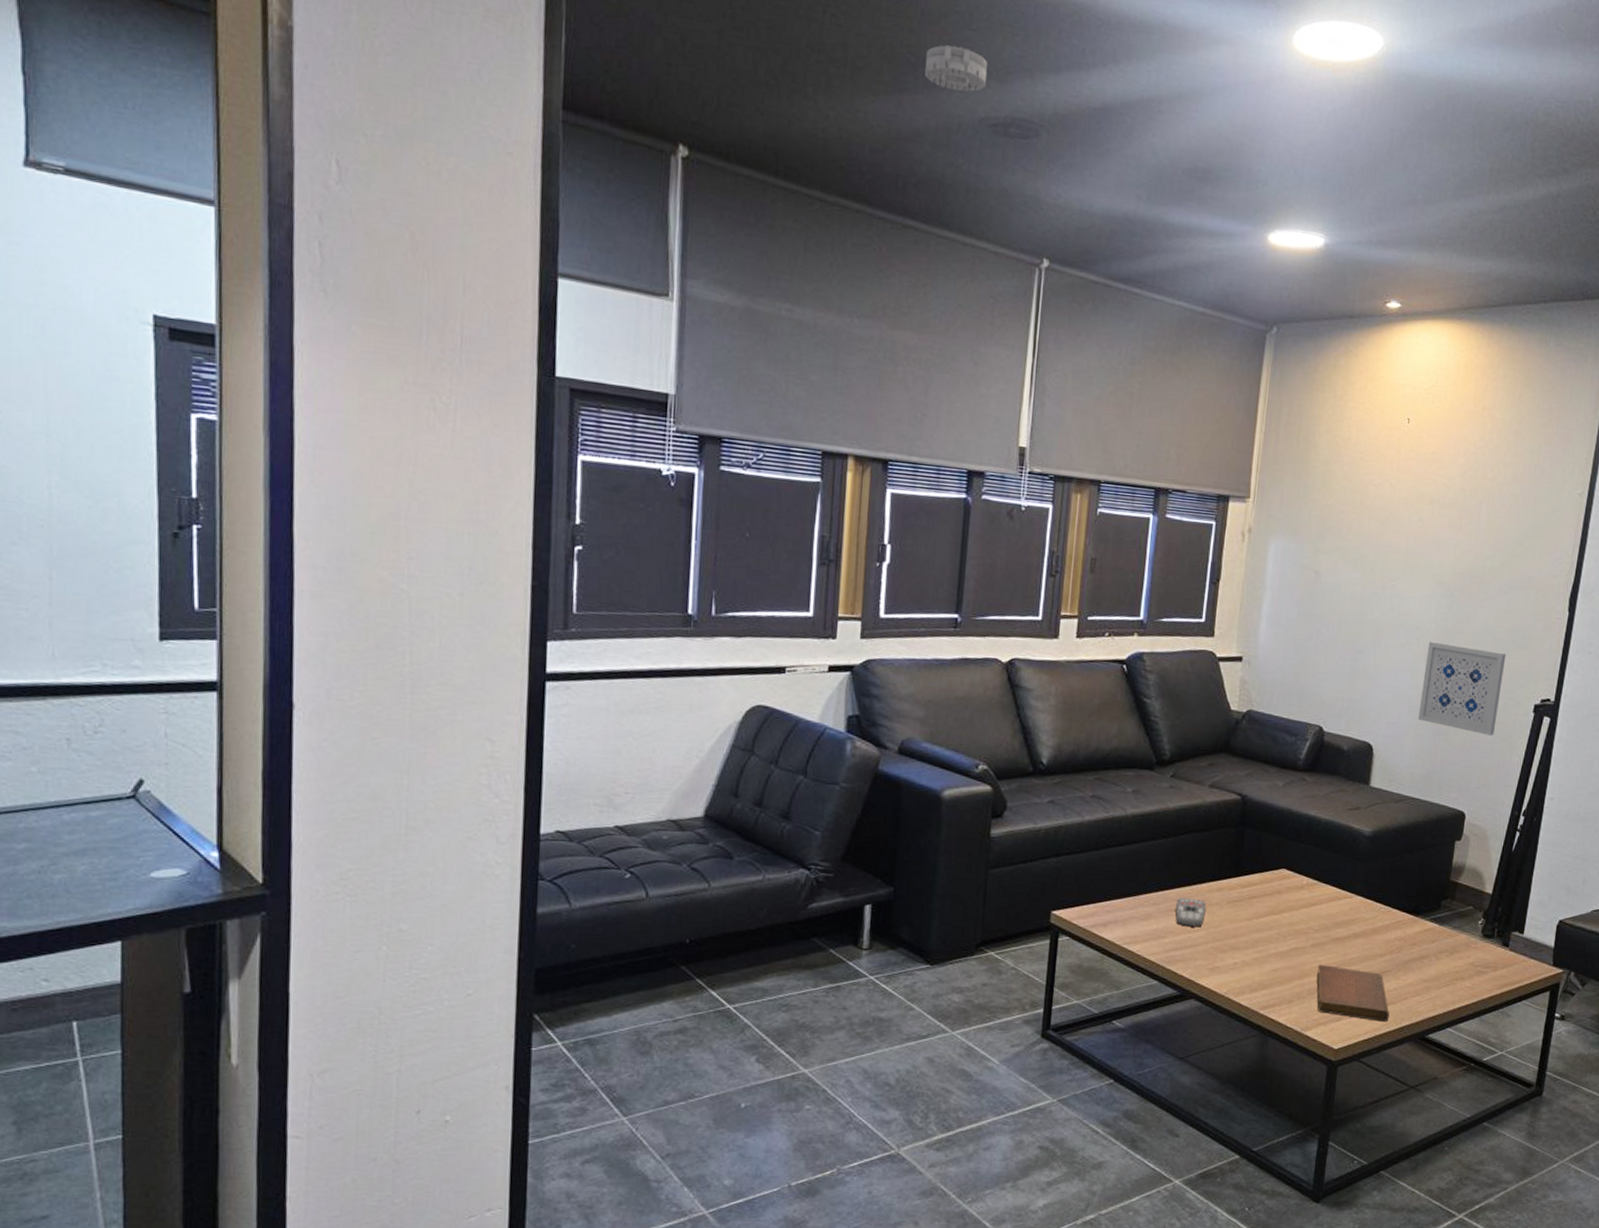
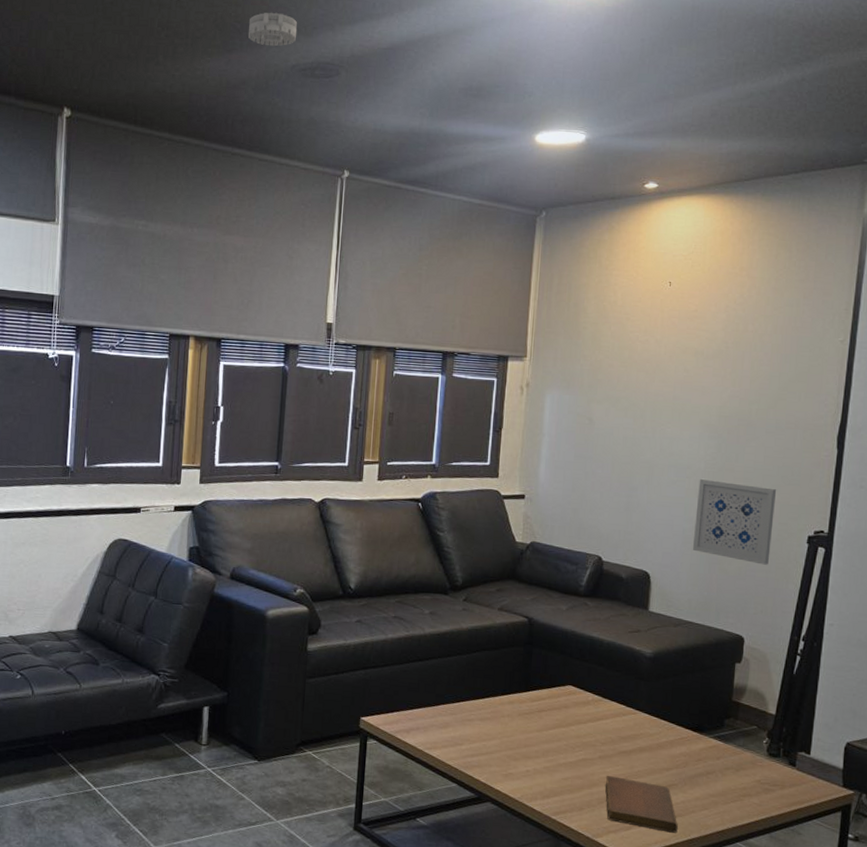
remote control: present [1176,897,1206,927] -> none [471,708,499,737]

